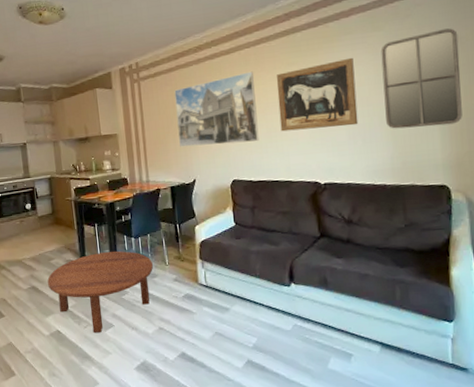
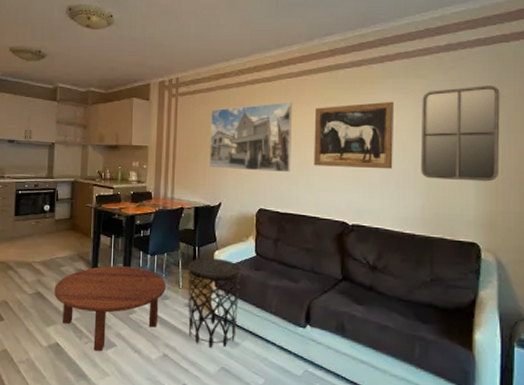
side table: none [172,232,225,316] -> present [188,258,242,348]

